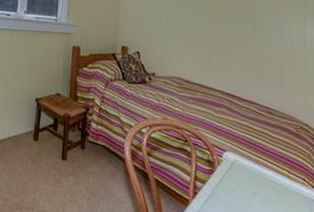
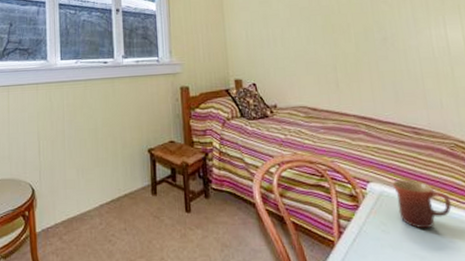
mug: none [244,152,291,198] -> present [392,179,452,229]

